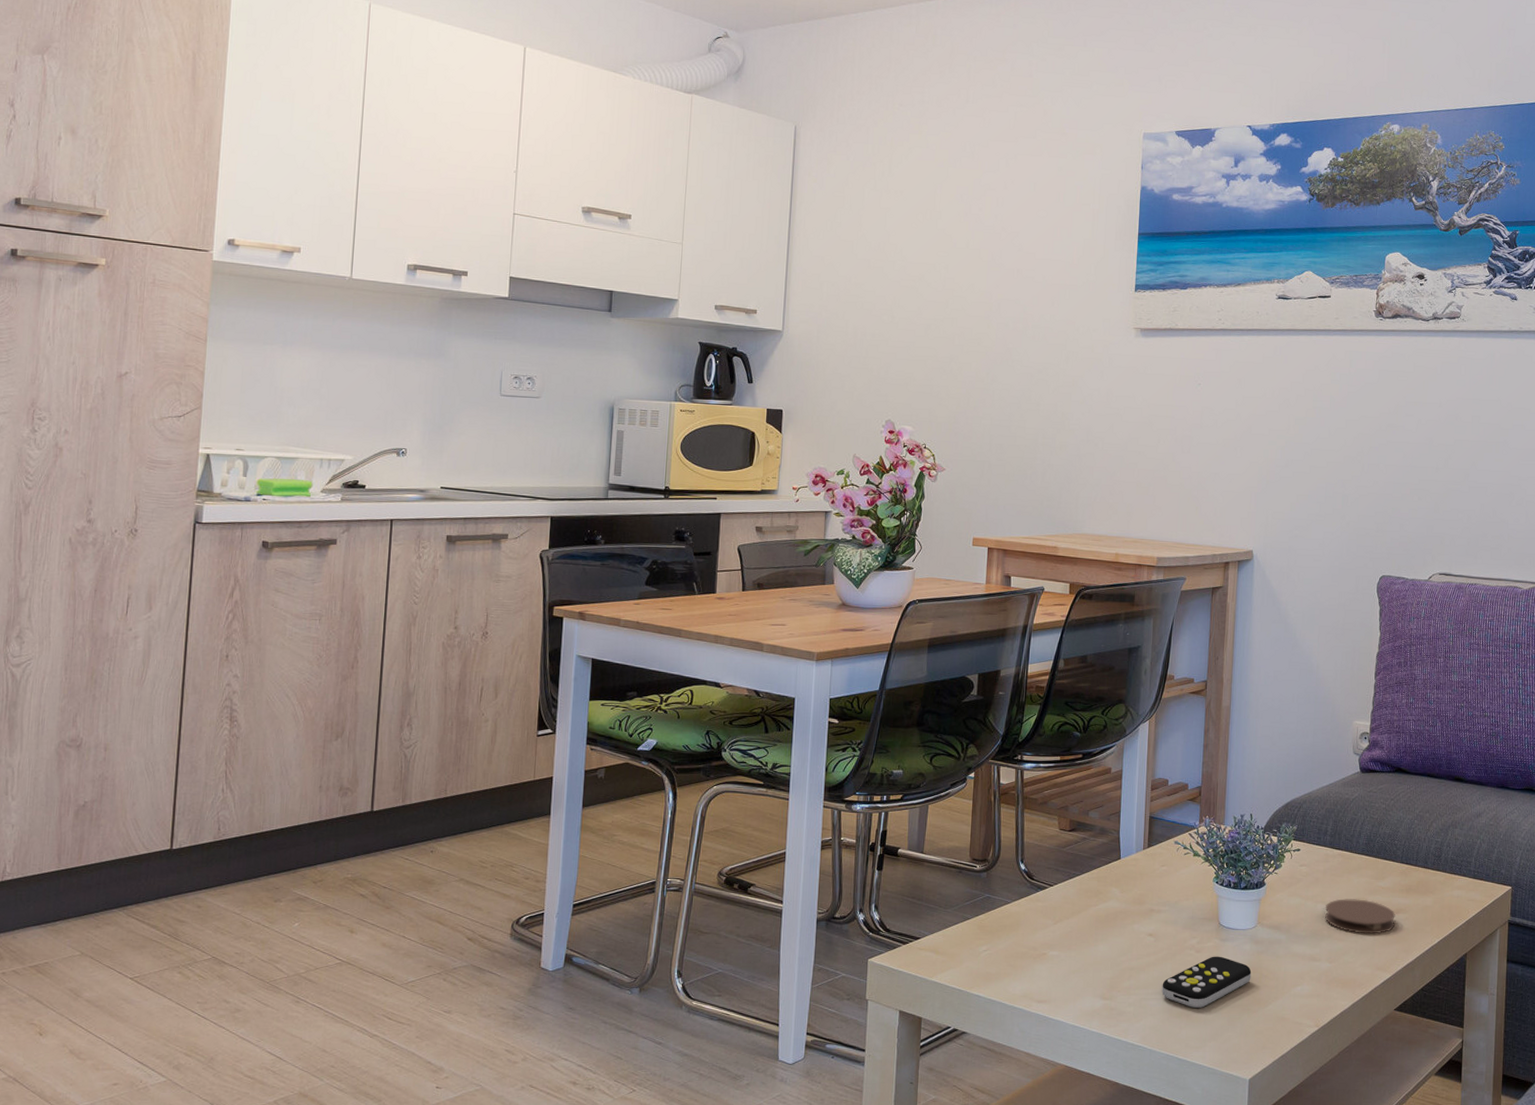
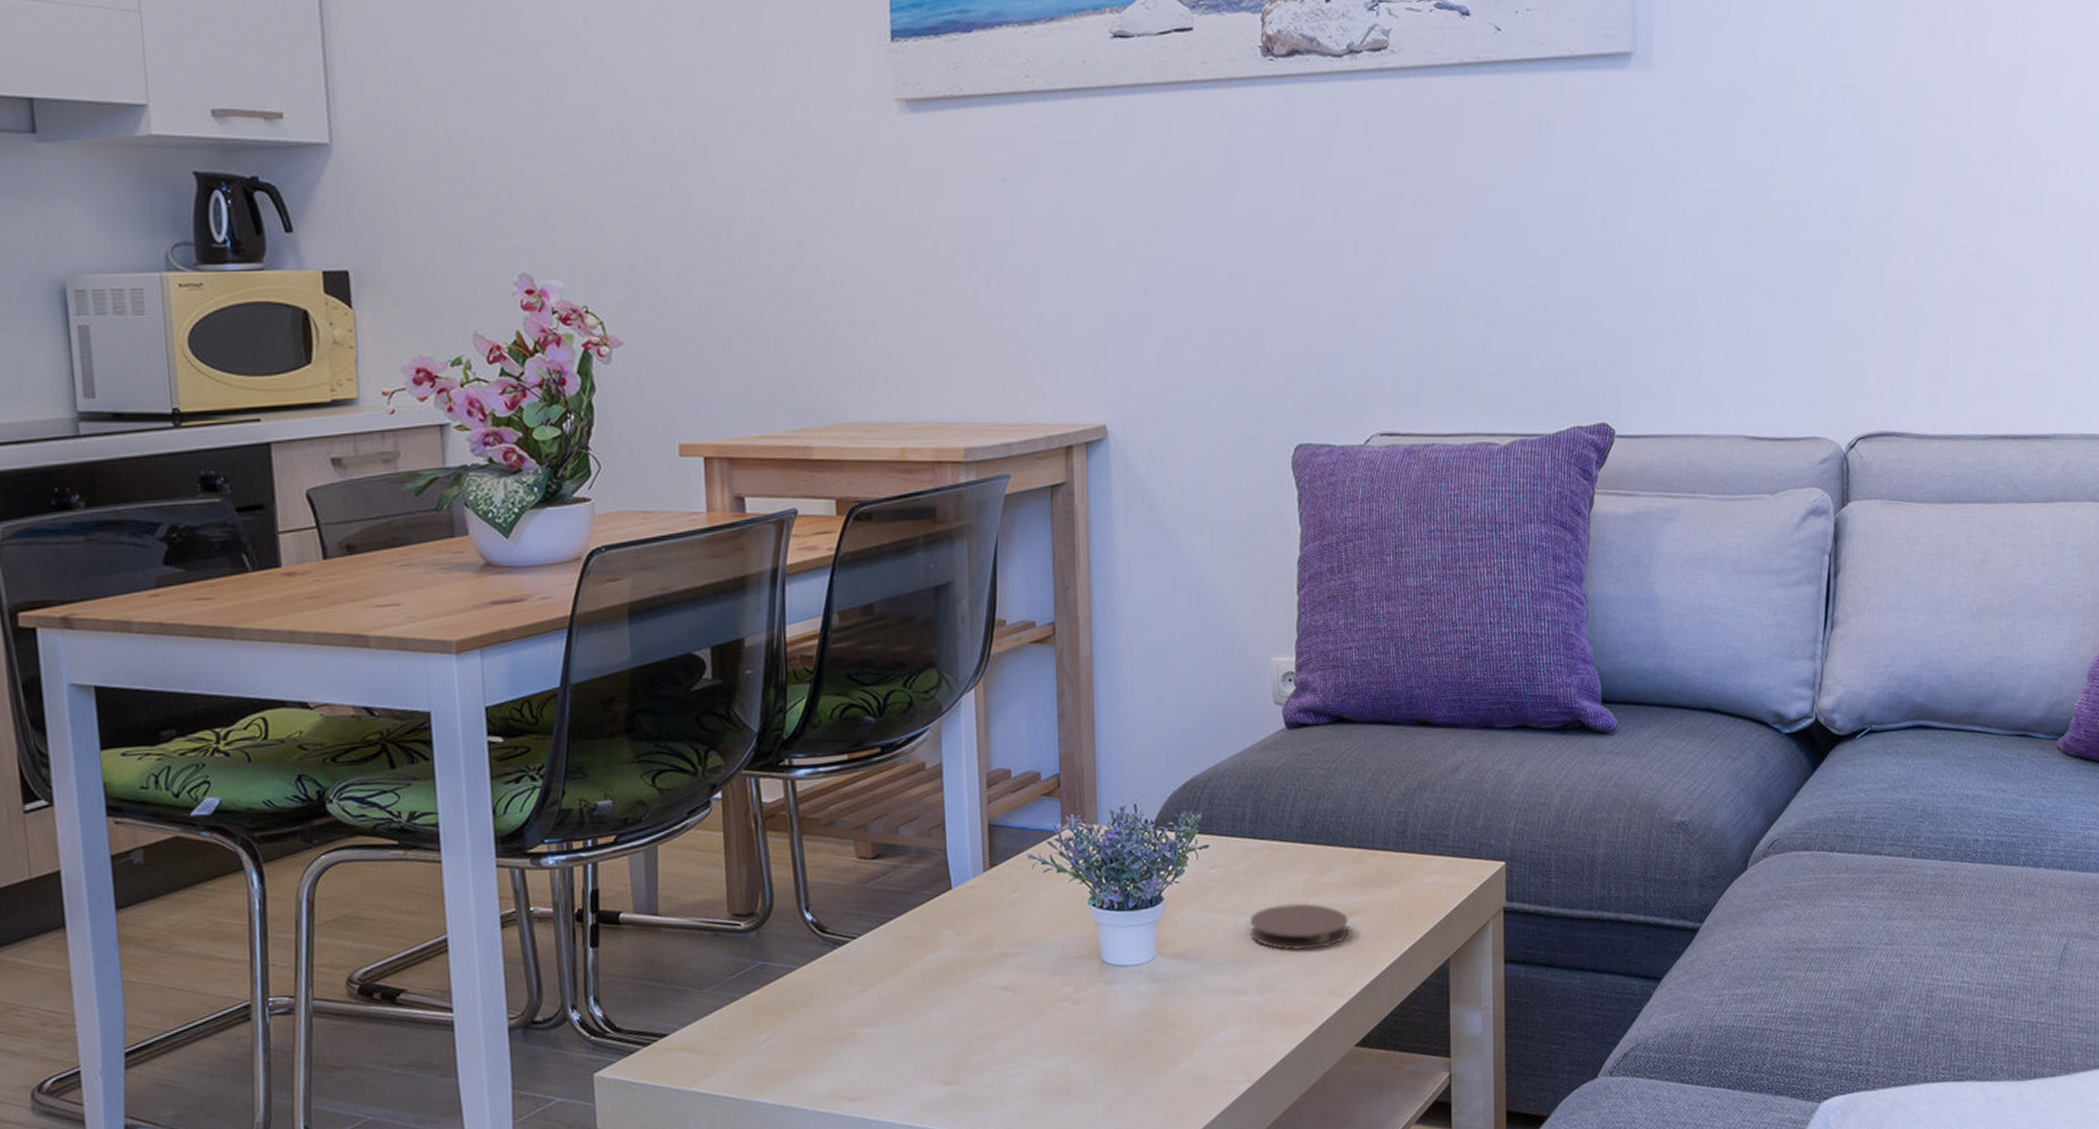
remote control: present [1162,956,1252,1009] -> none [1028,1005,1154,1080]

